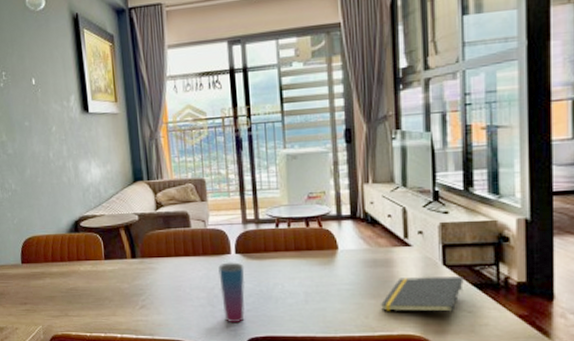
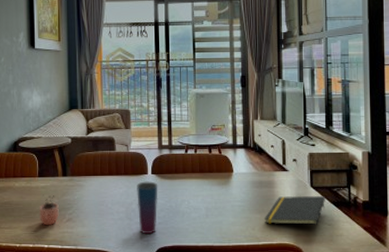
cocoa: none [108,279,131,314] -> present [38,194,59,226]

